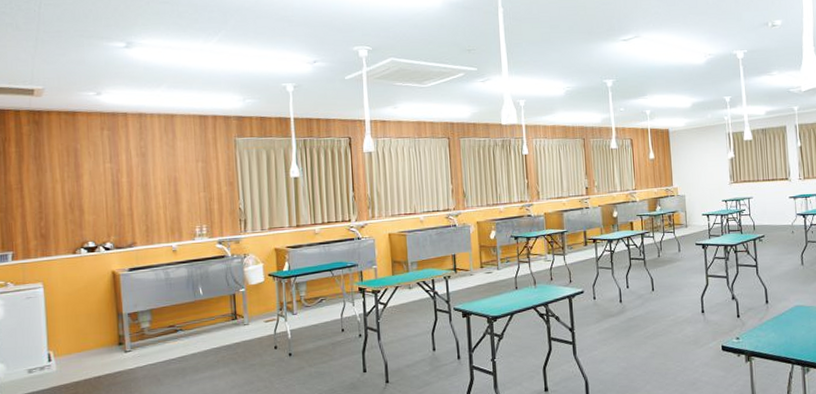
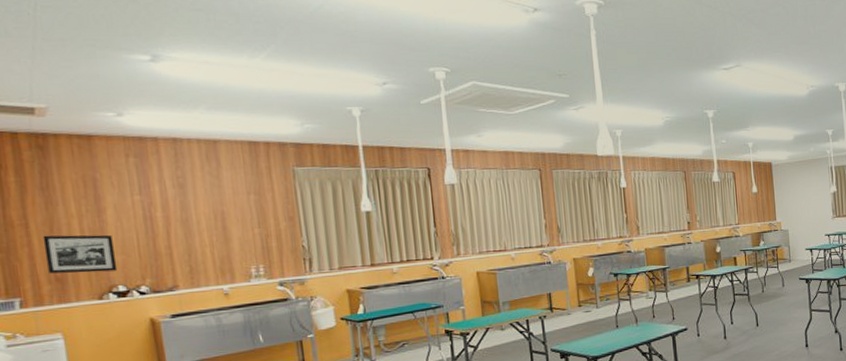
picture frame: none [33,197,89,231] -> present [42,234,118,274]

